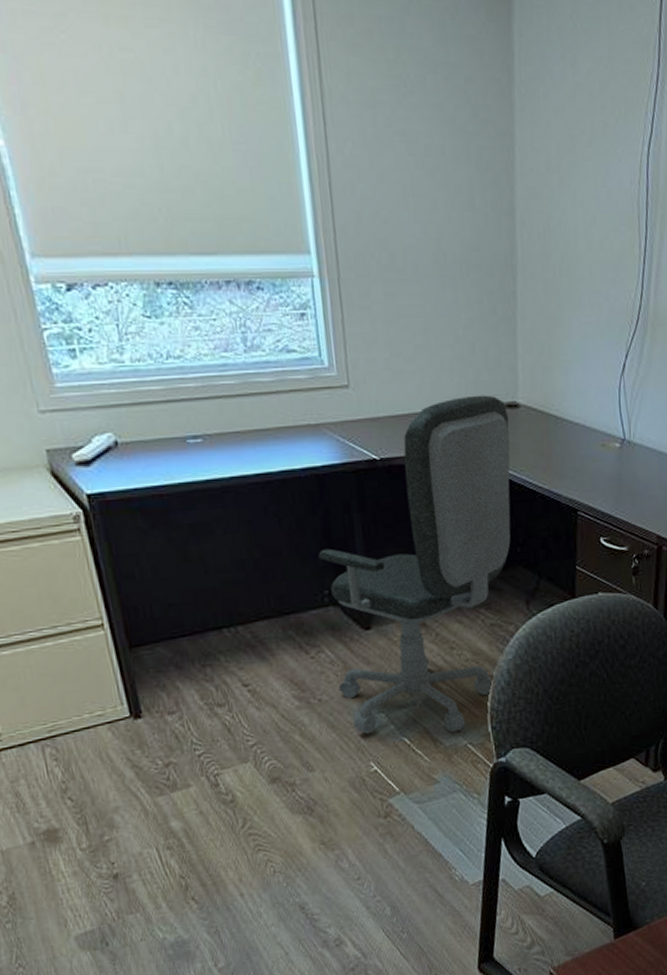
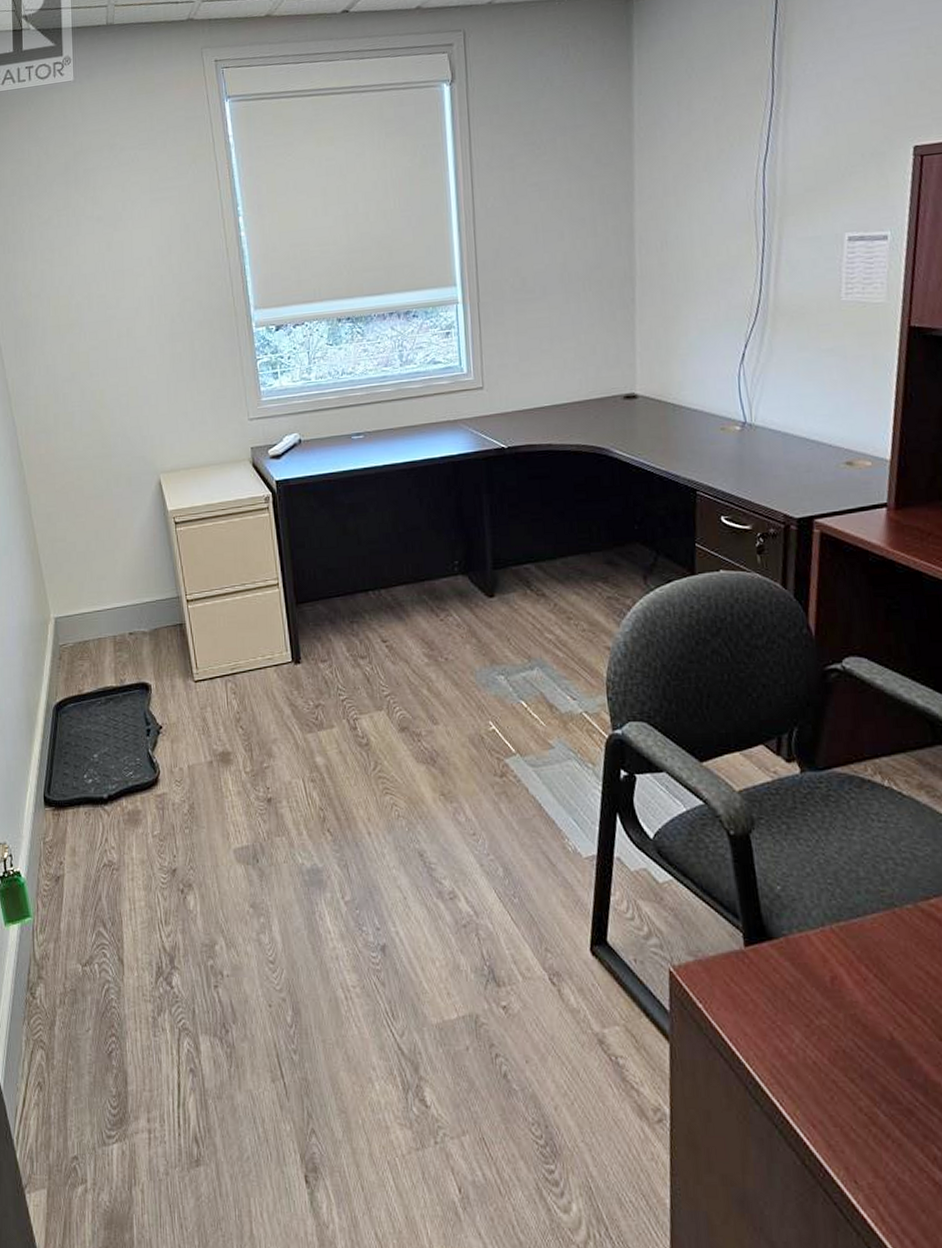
office chair: present [318,395,511,735] -> none [451,388,629,699]

